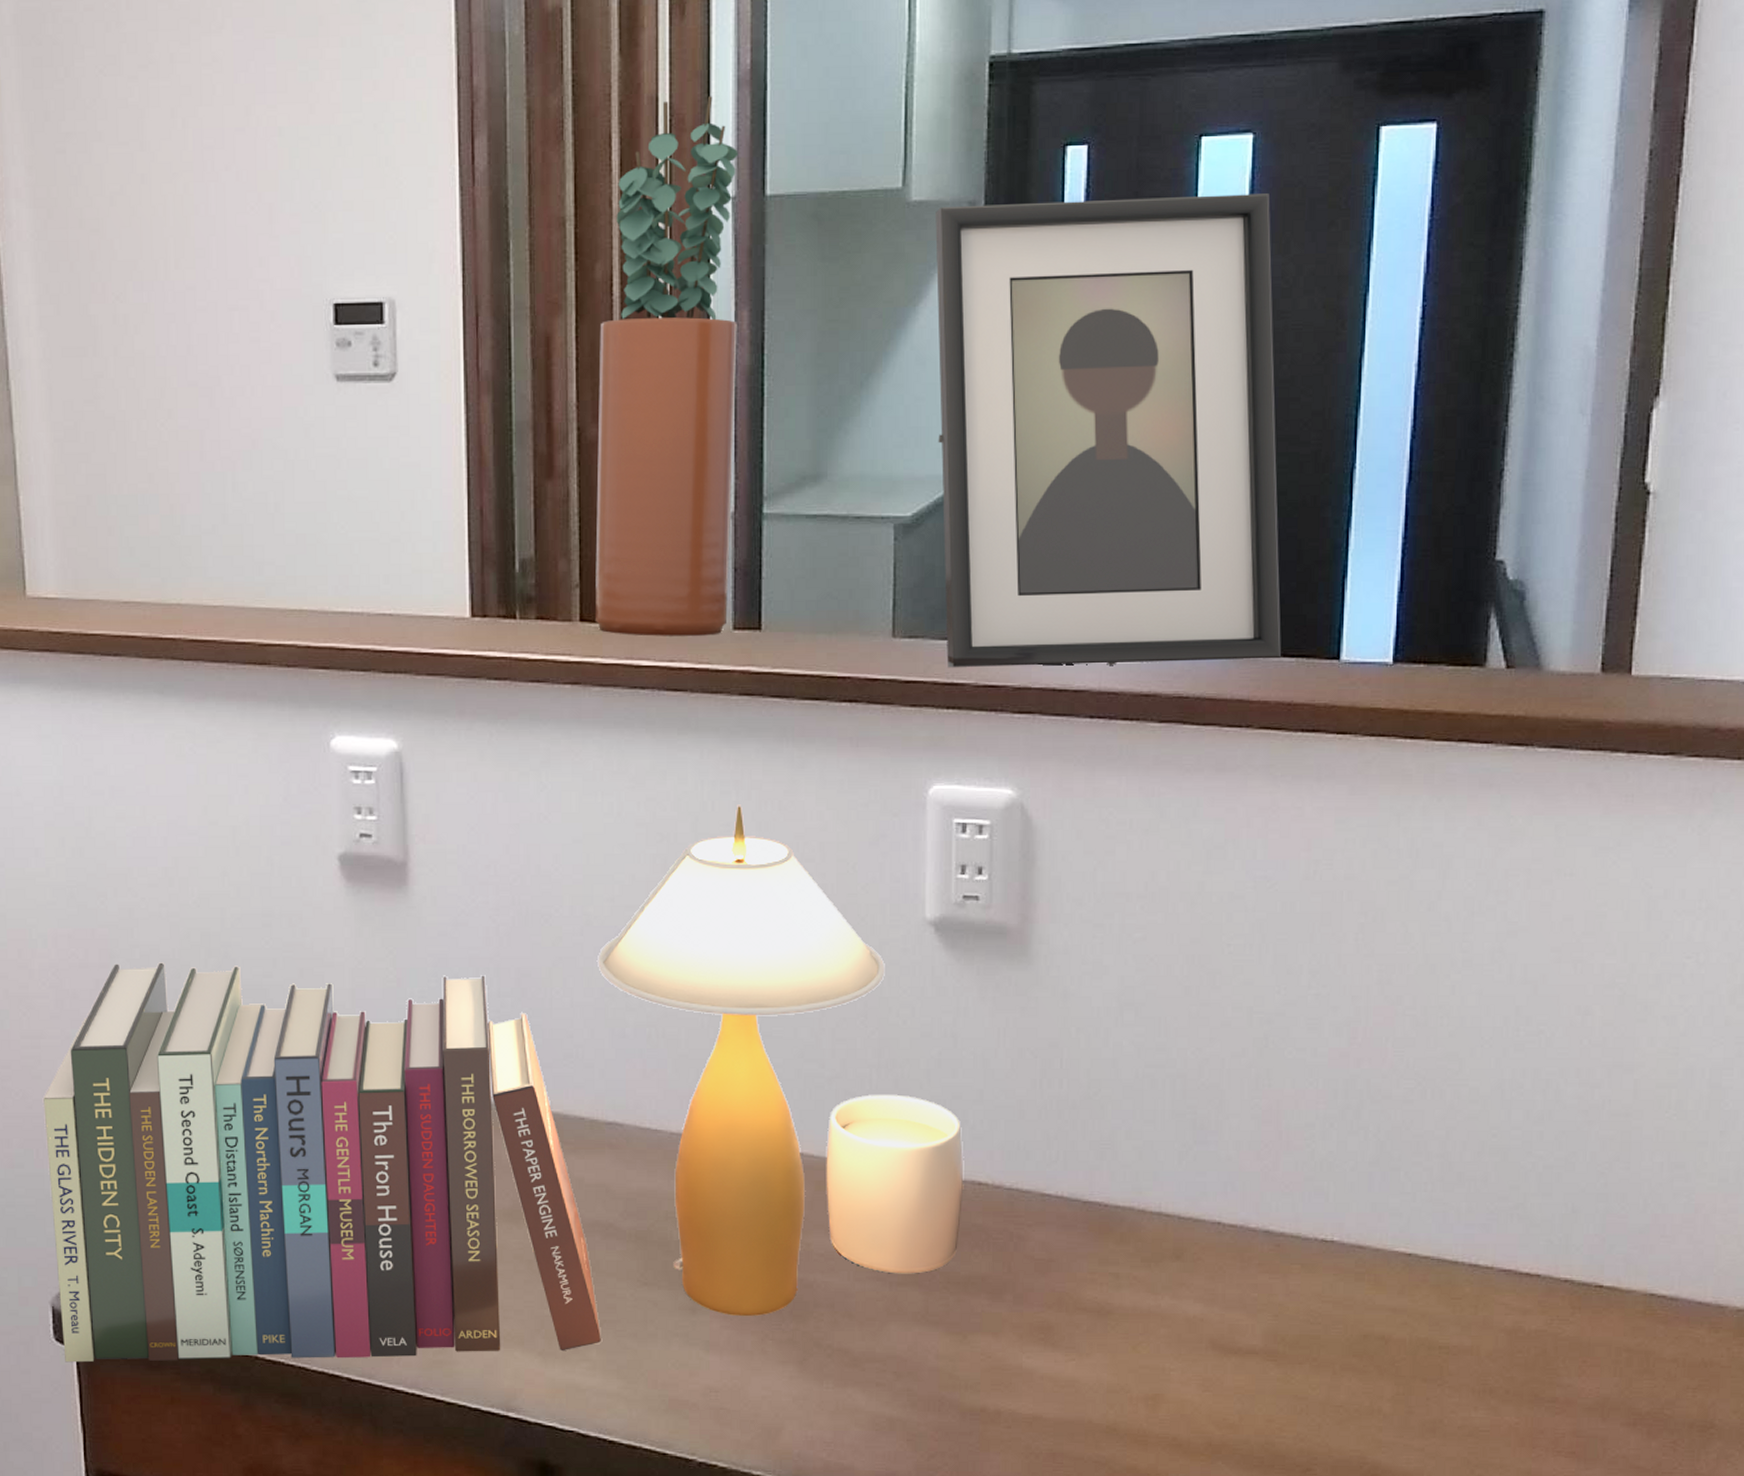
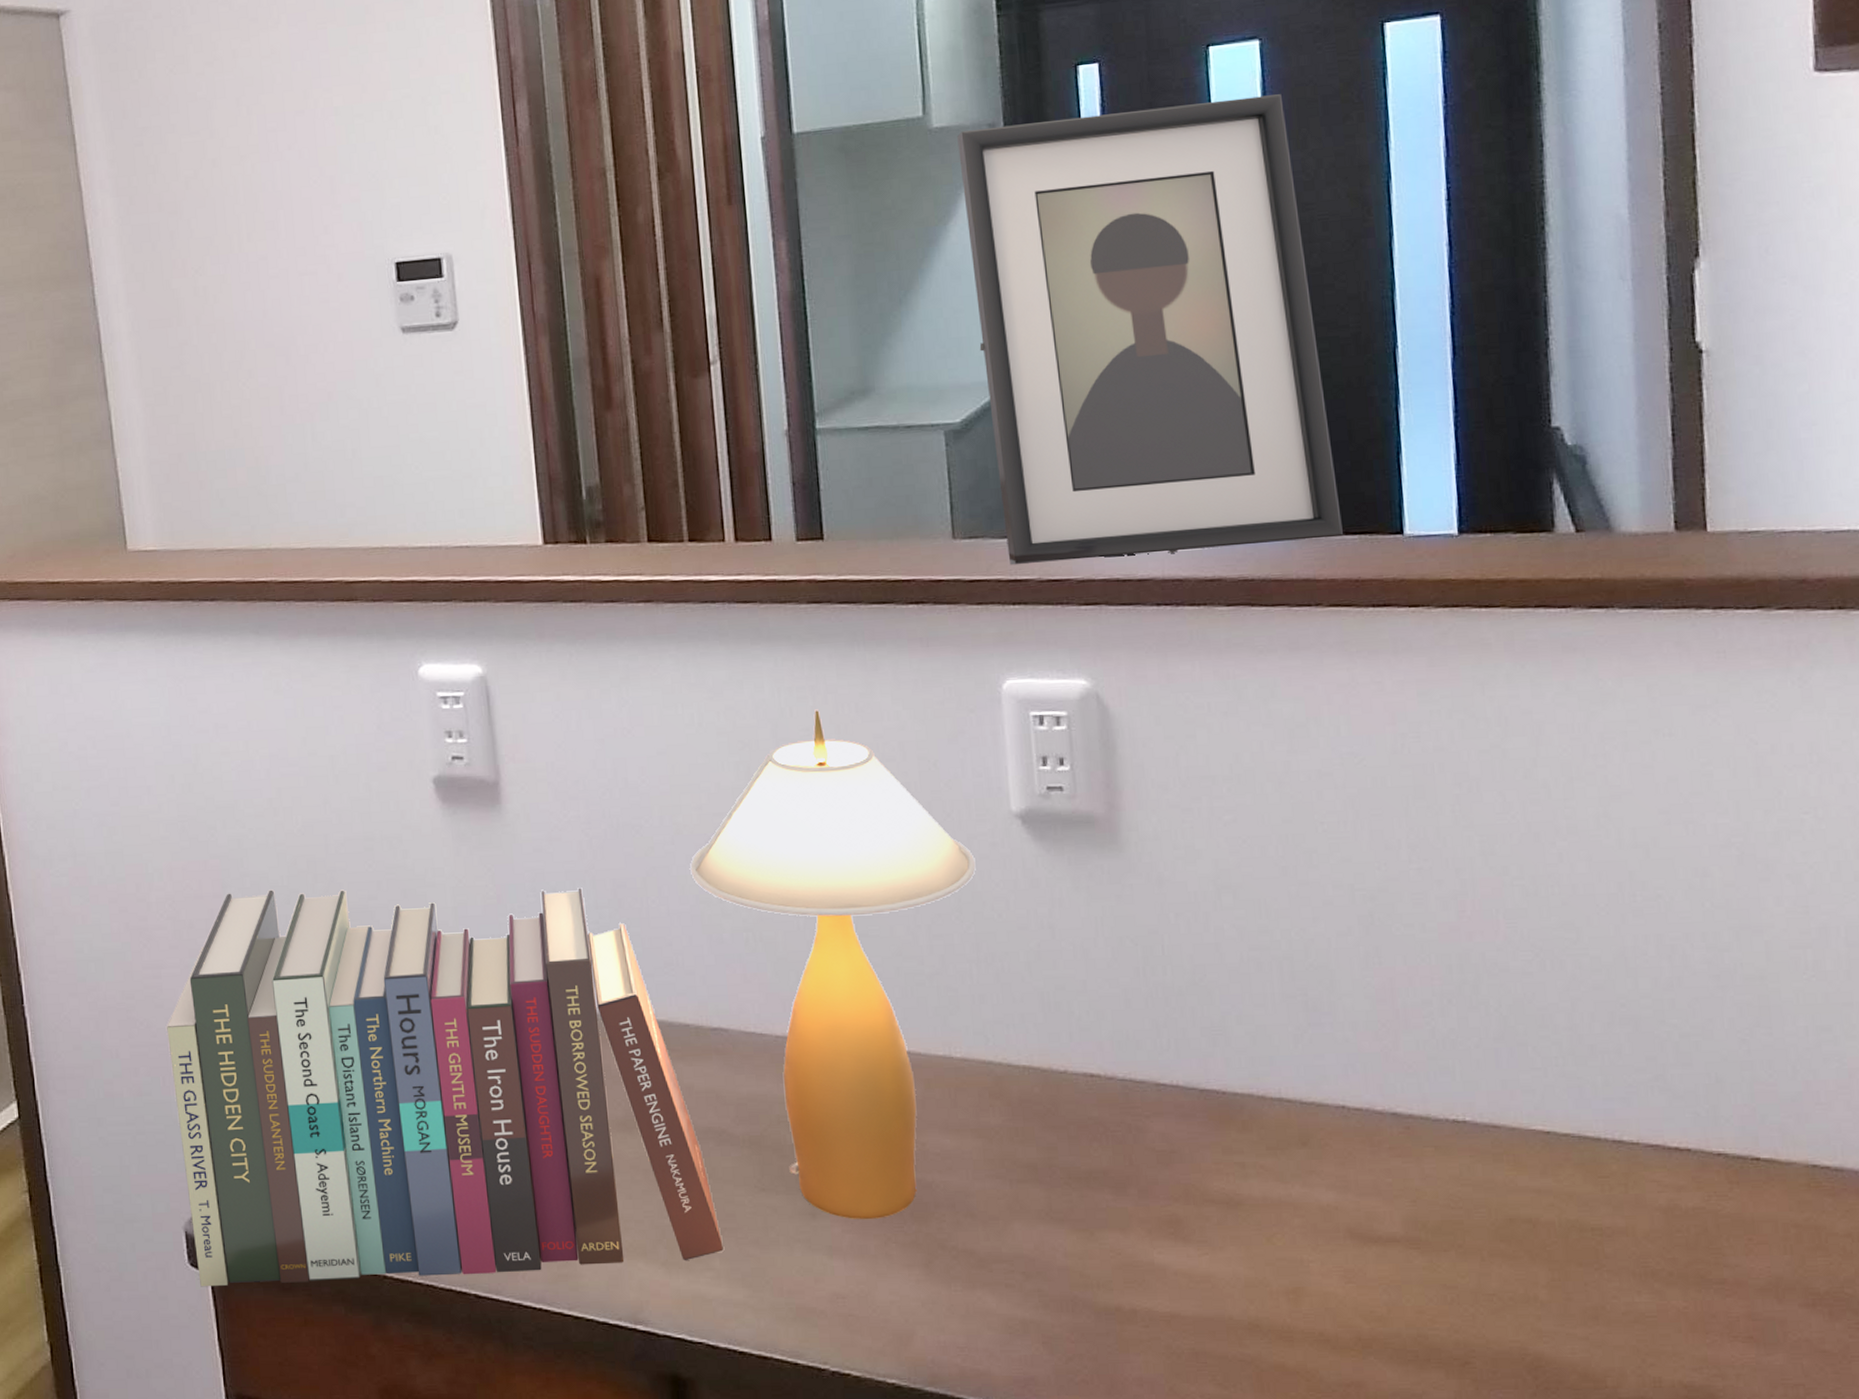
vase: present [594,96,739,636] -> none [645,47,790,553]
mug: present [826,1095,964,1274] -> none [933,989,1076,1171]

